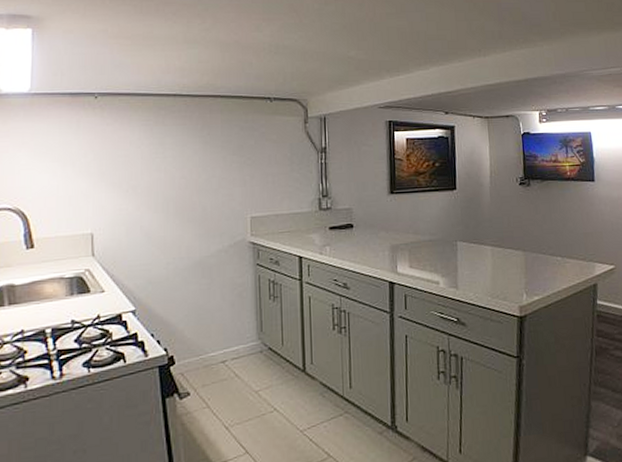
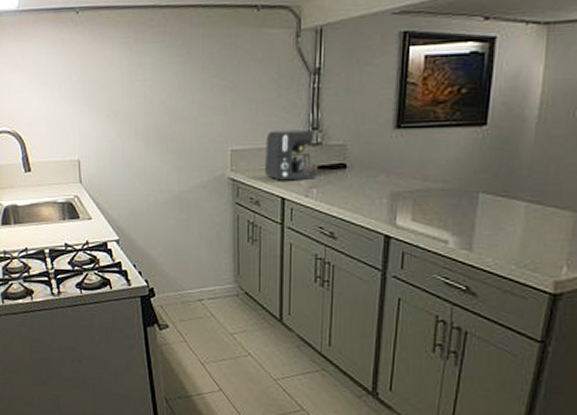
coffee maker: none [282,197,325,242] -> present [265,130,315,181]

